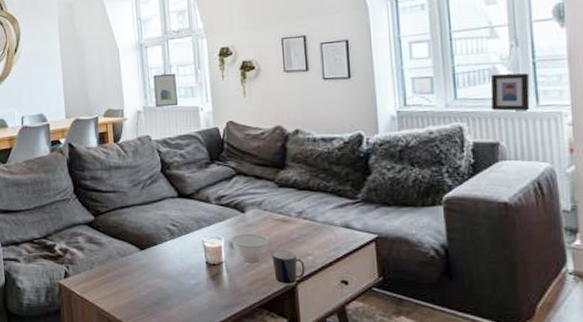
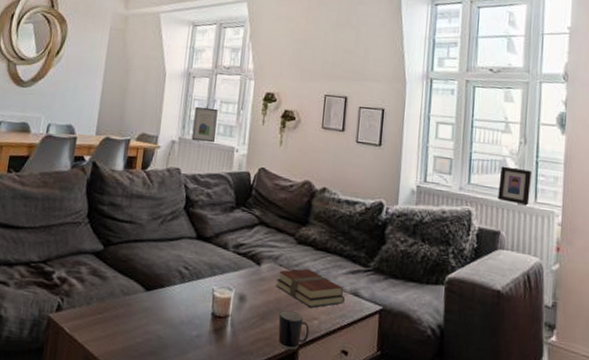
bowl: present [231,232,269,263] -> none [241,287,279,320]
books: none [263,209,336,245] -> present [275,268,345,308]

